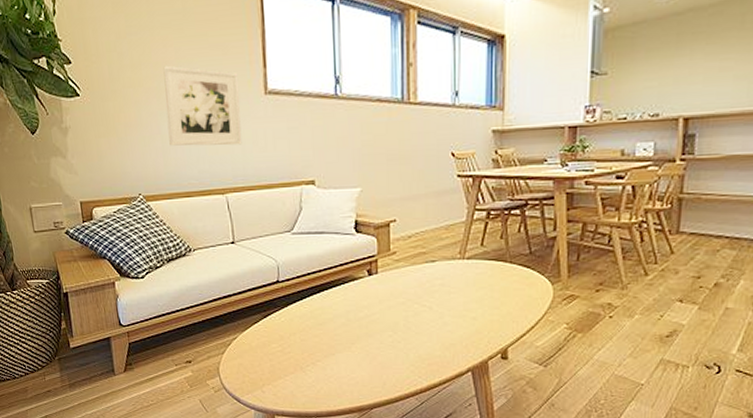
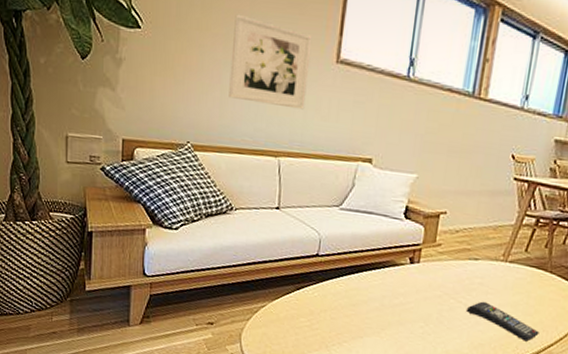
remote control: none [431,301,509,335] -> present [465,301,540,342]

